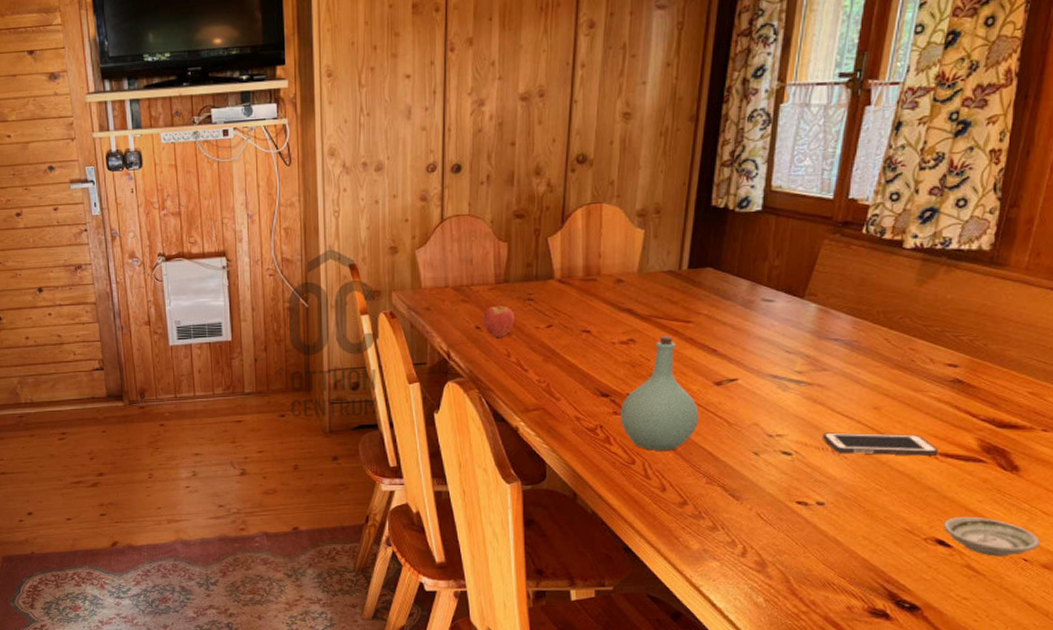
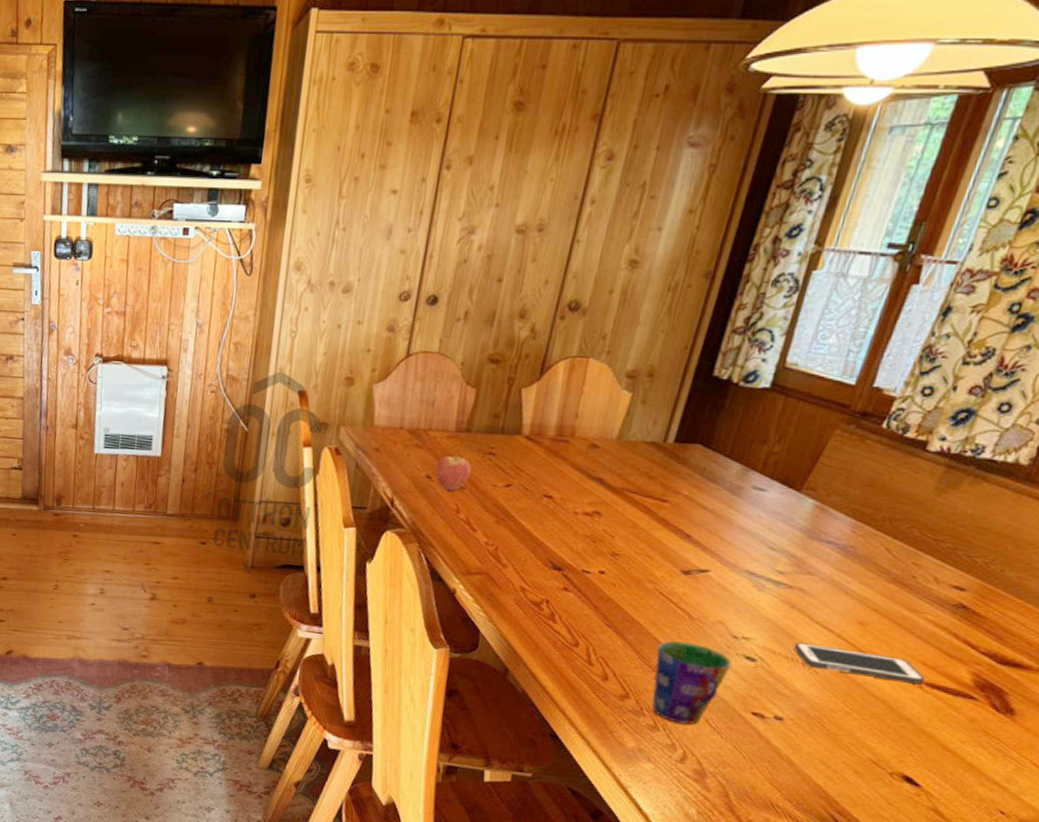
bottle: present [620,335,699,452] -> none [569,512,660,638]
cup: none [705,446,772,521] -> present [651,641,733,725]
saucer: present [944,516,1040,557] -> none [914,754,1024,806]

